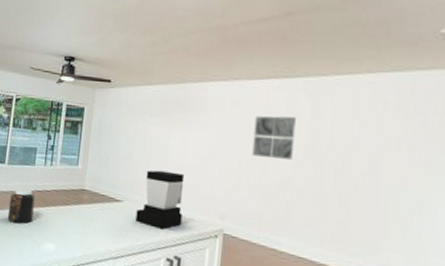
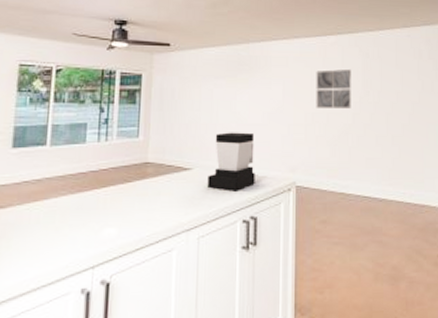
jar: present [7,188,35,224] -> none [53,171,89,212]

